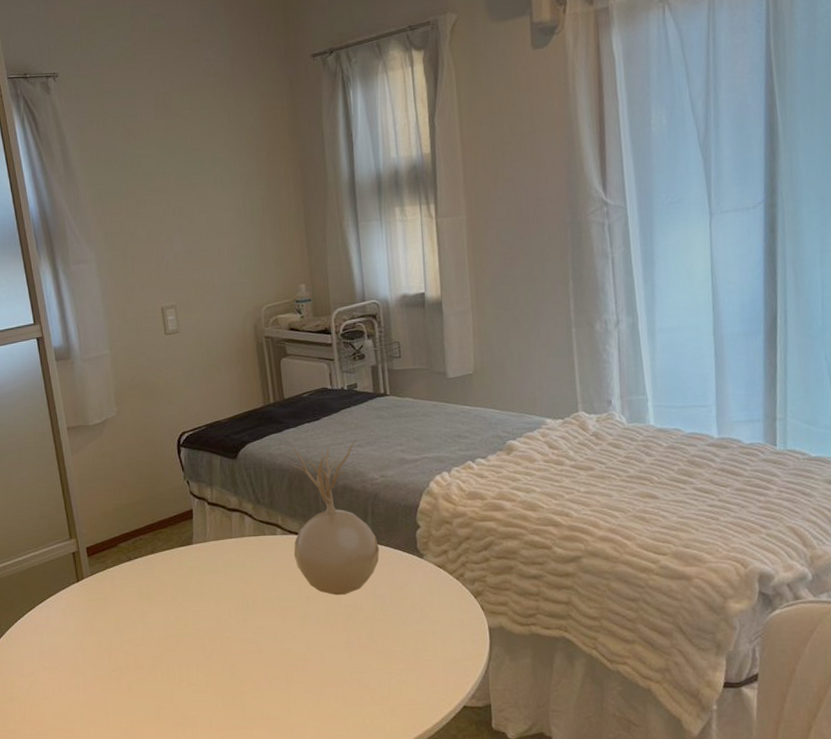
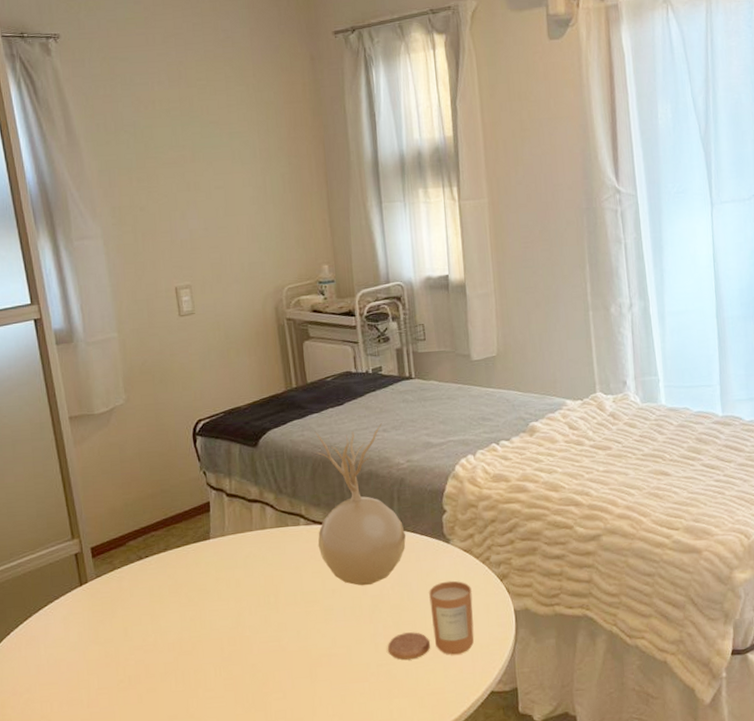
candle: none [361,595,448,669] -> present [388,580,475,660]

